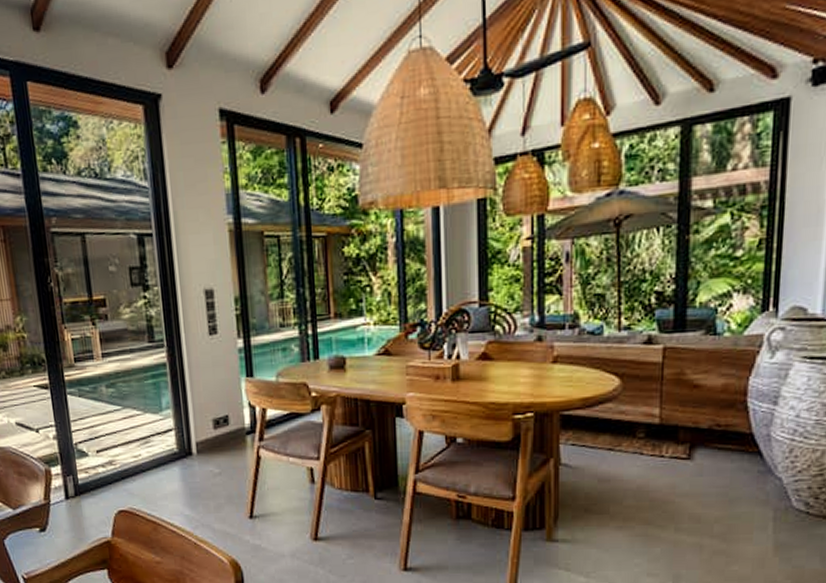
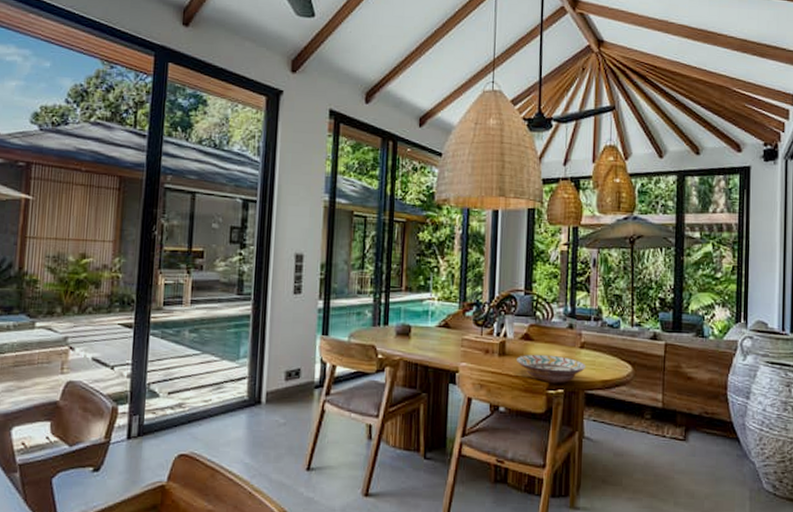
decorative bowl: none [472,374,561,408] -> present [515,354,587,384]

